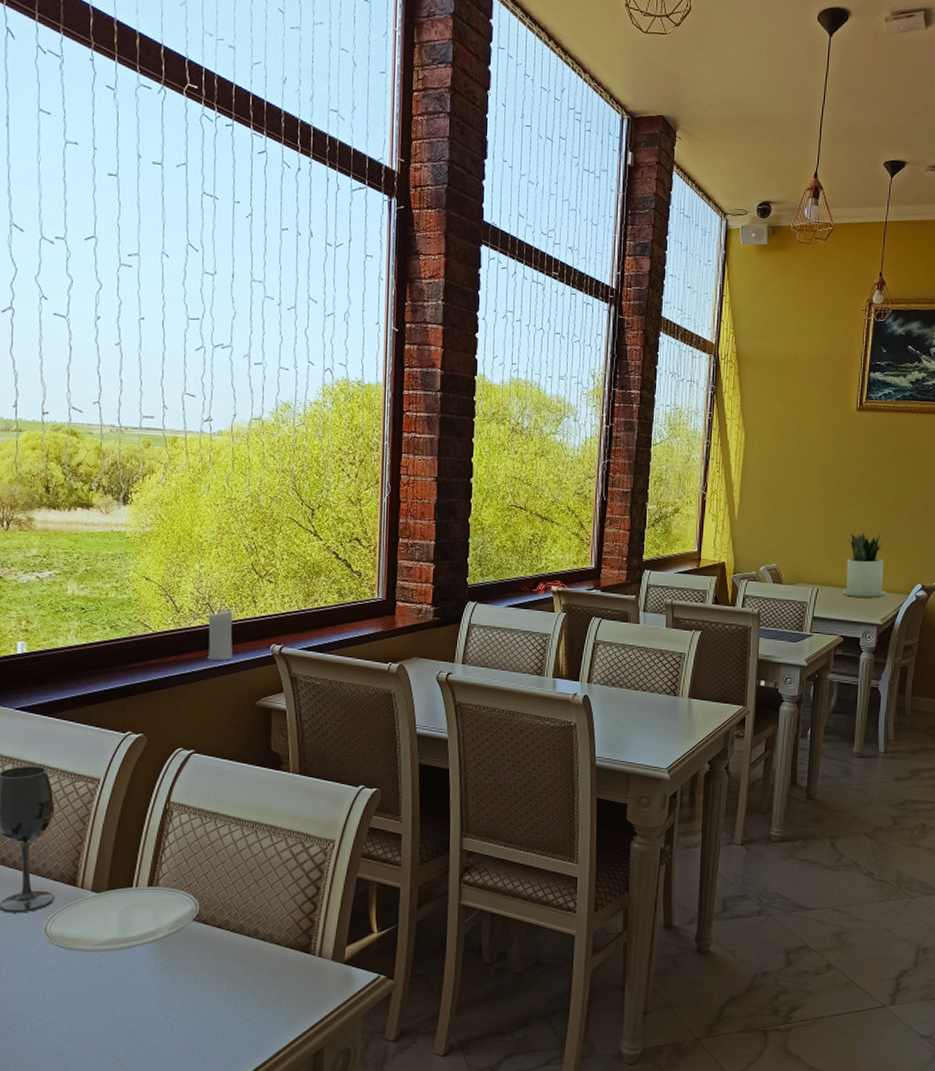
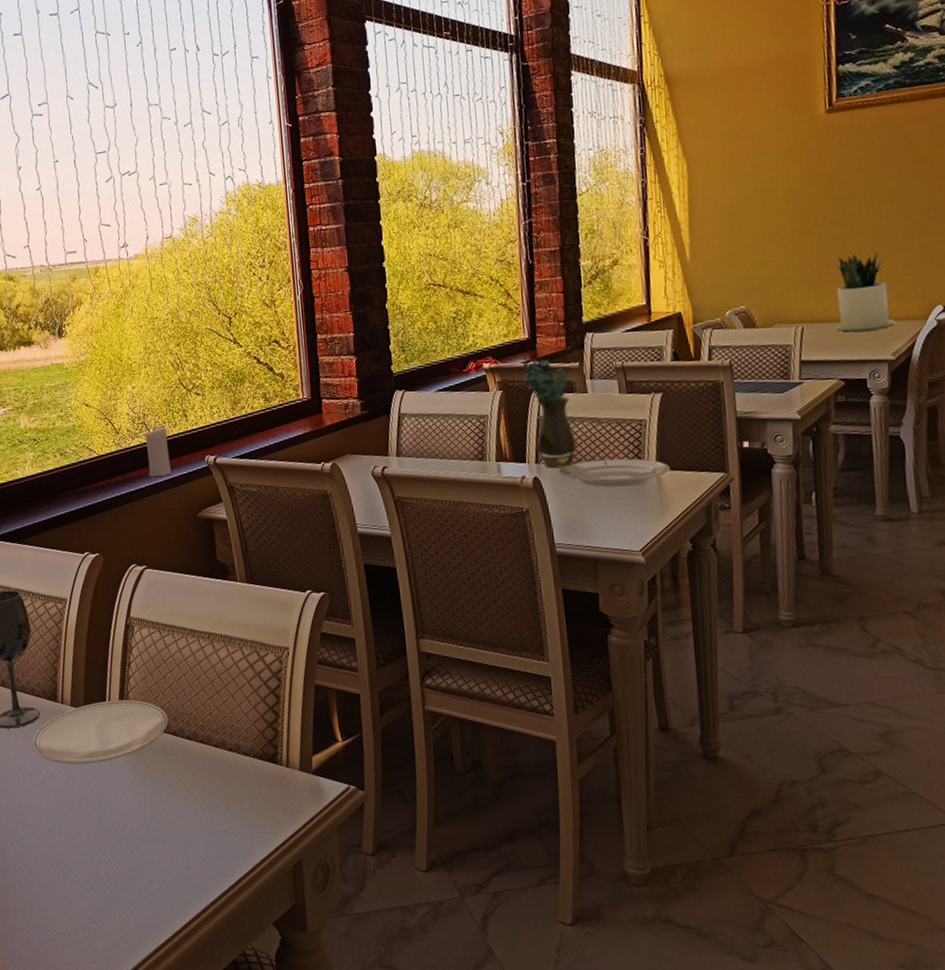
vase: none [586,584,625,690] -> present [522,356,577,469]
plate: none [606,684,701,711] -> present [558,458,671,487]

